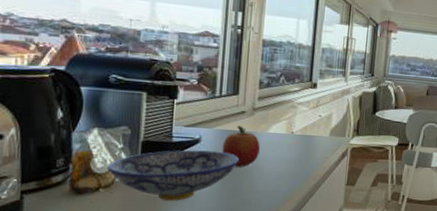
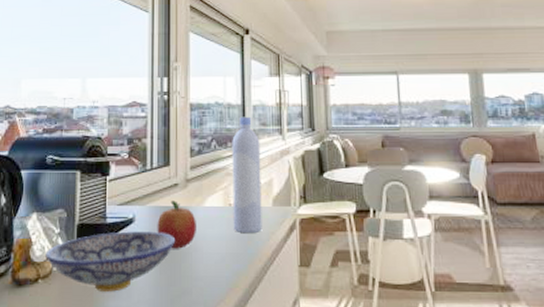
bottle: none [293,57,325,157] -> present [232,116,262,232]

